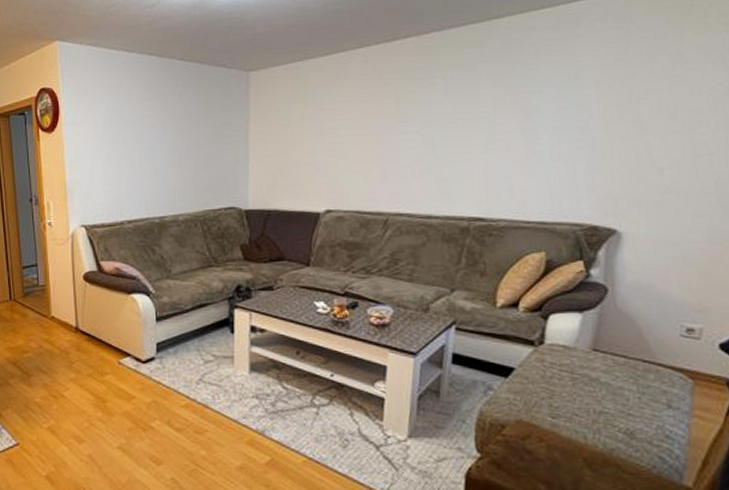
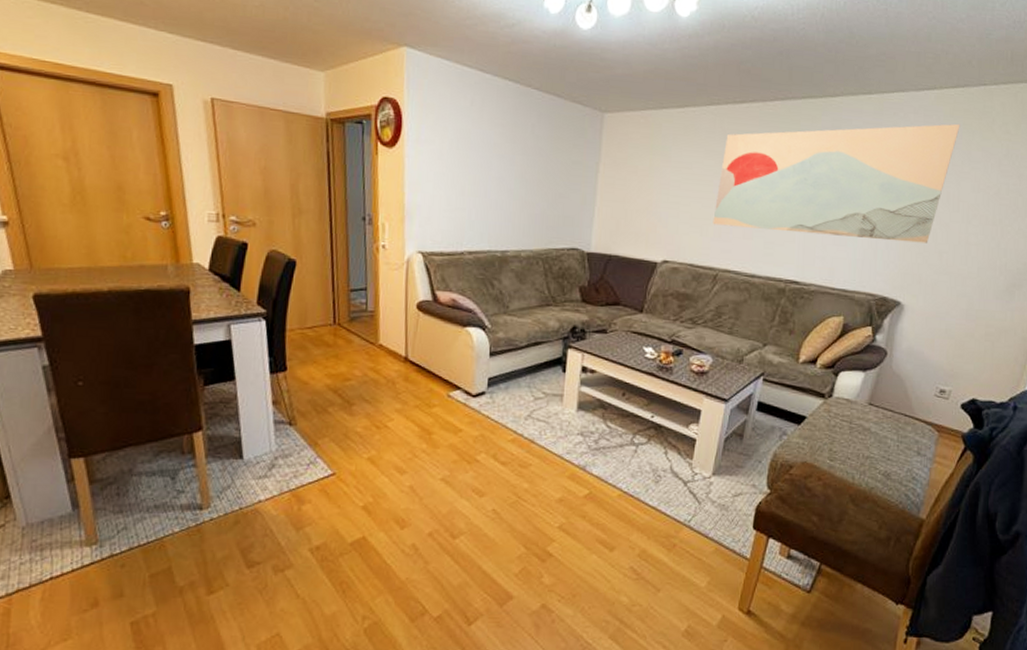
wall art: none [376,23,663,168] -> present [713,123,960,243]

